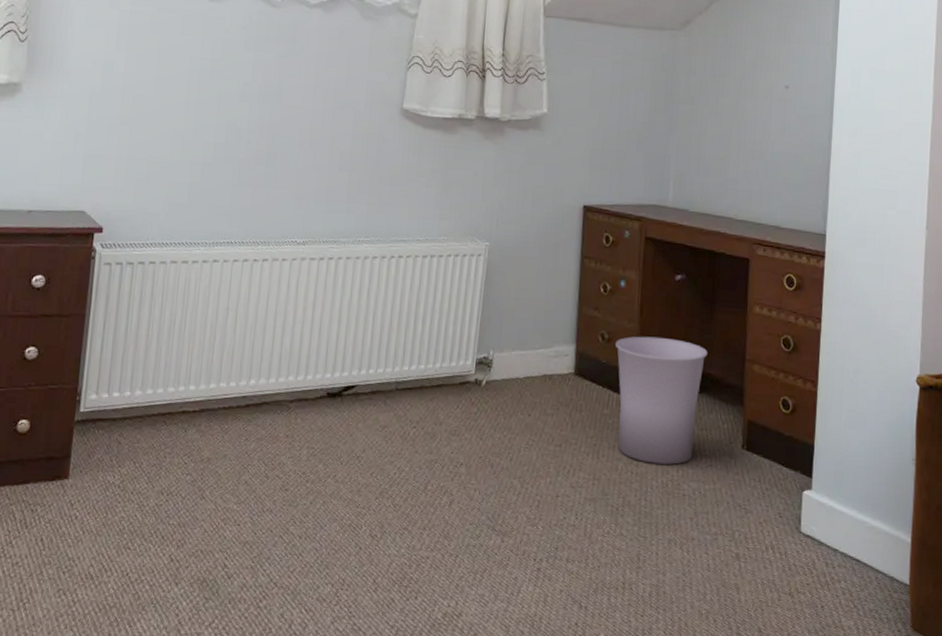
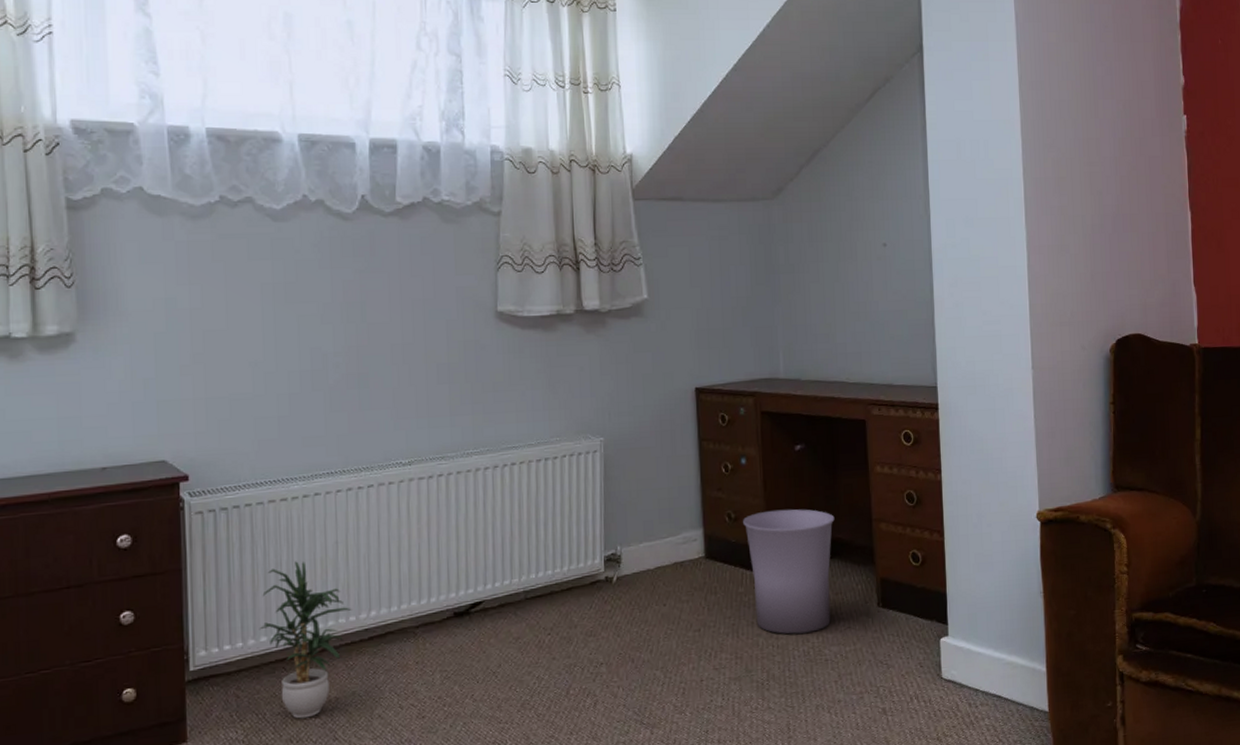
potted plant: none [147,322,234,473] -> present [259,561,352,719]

